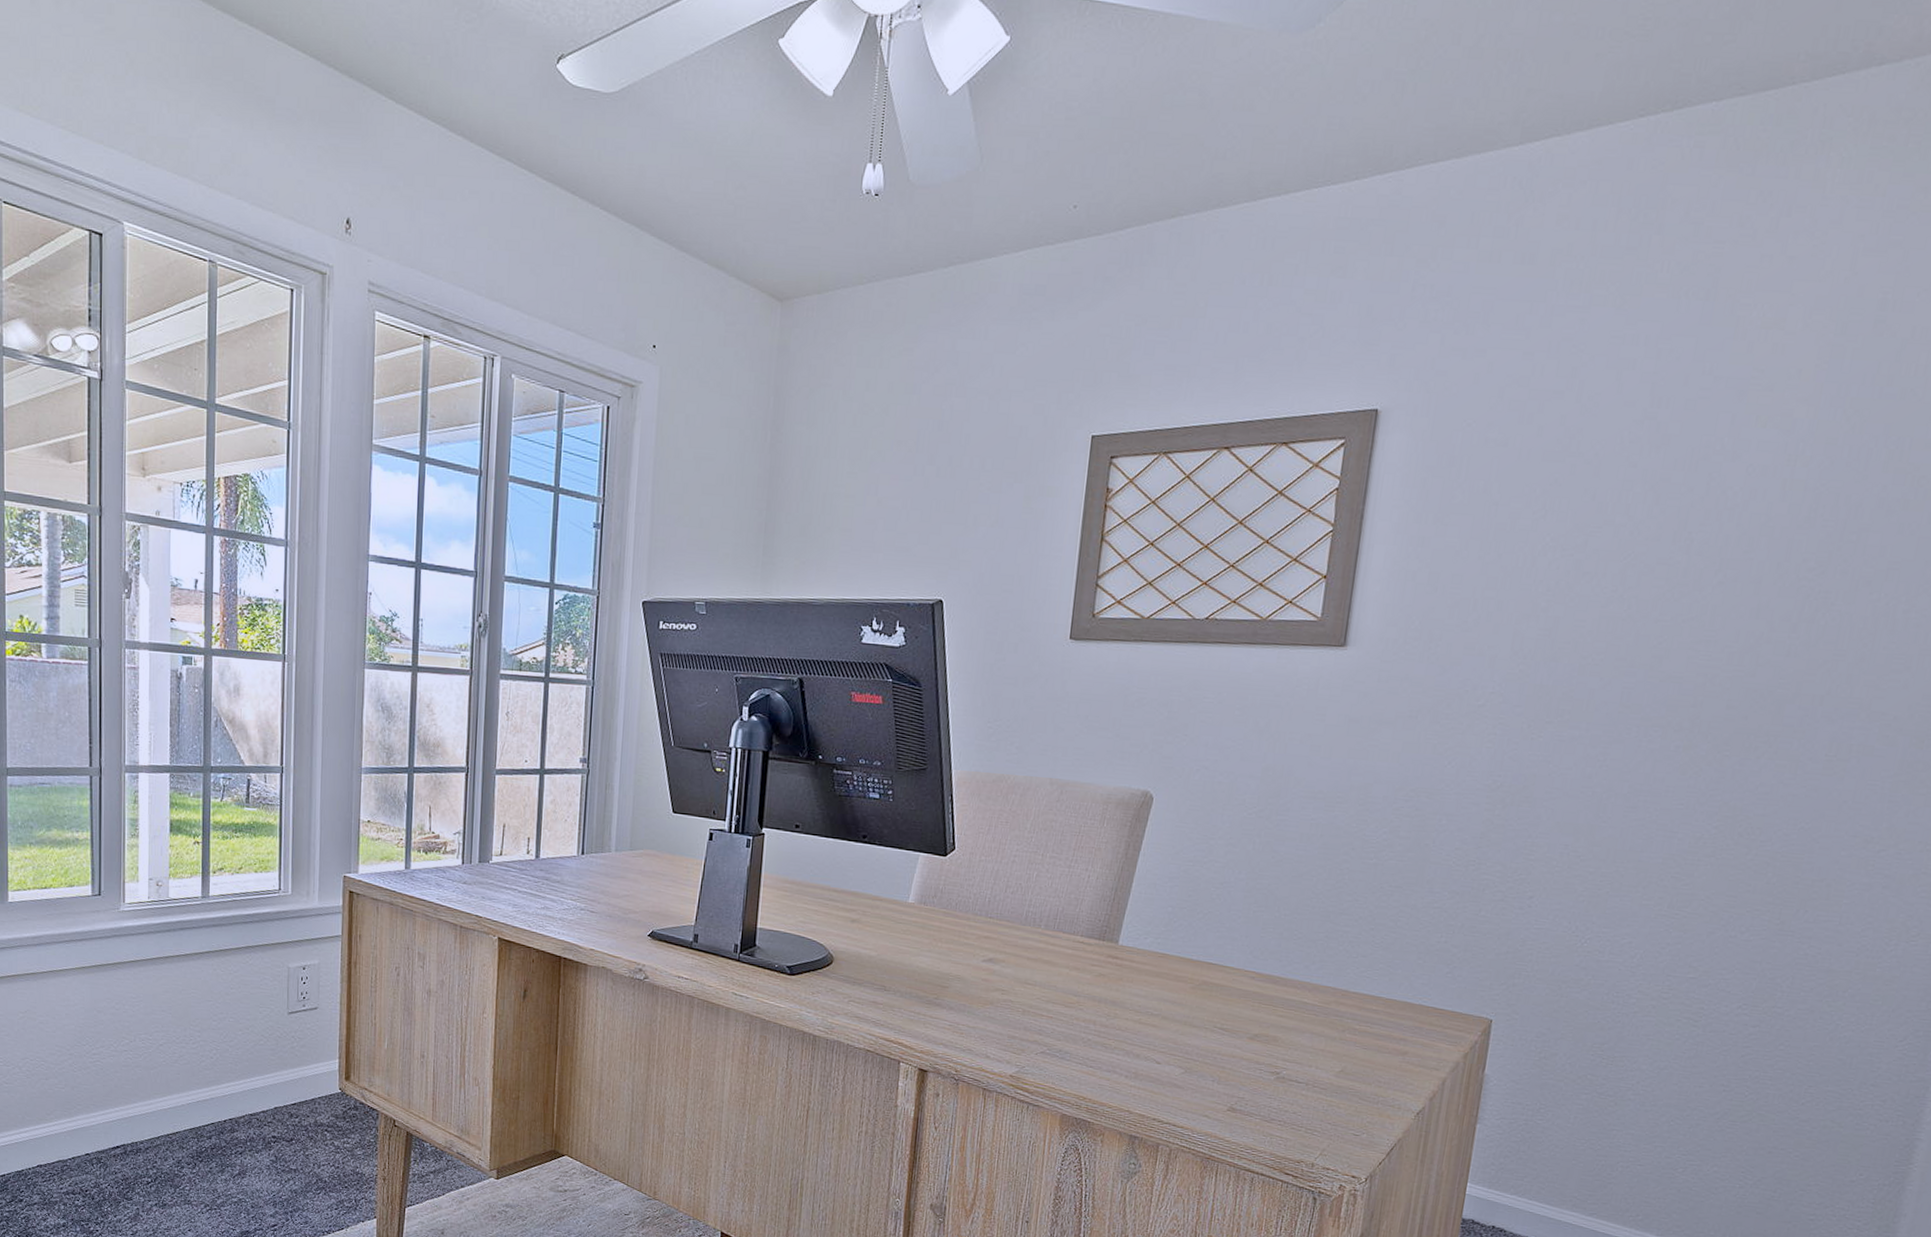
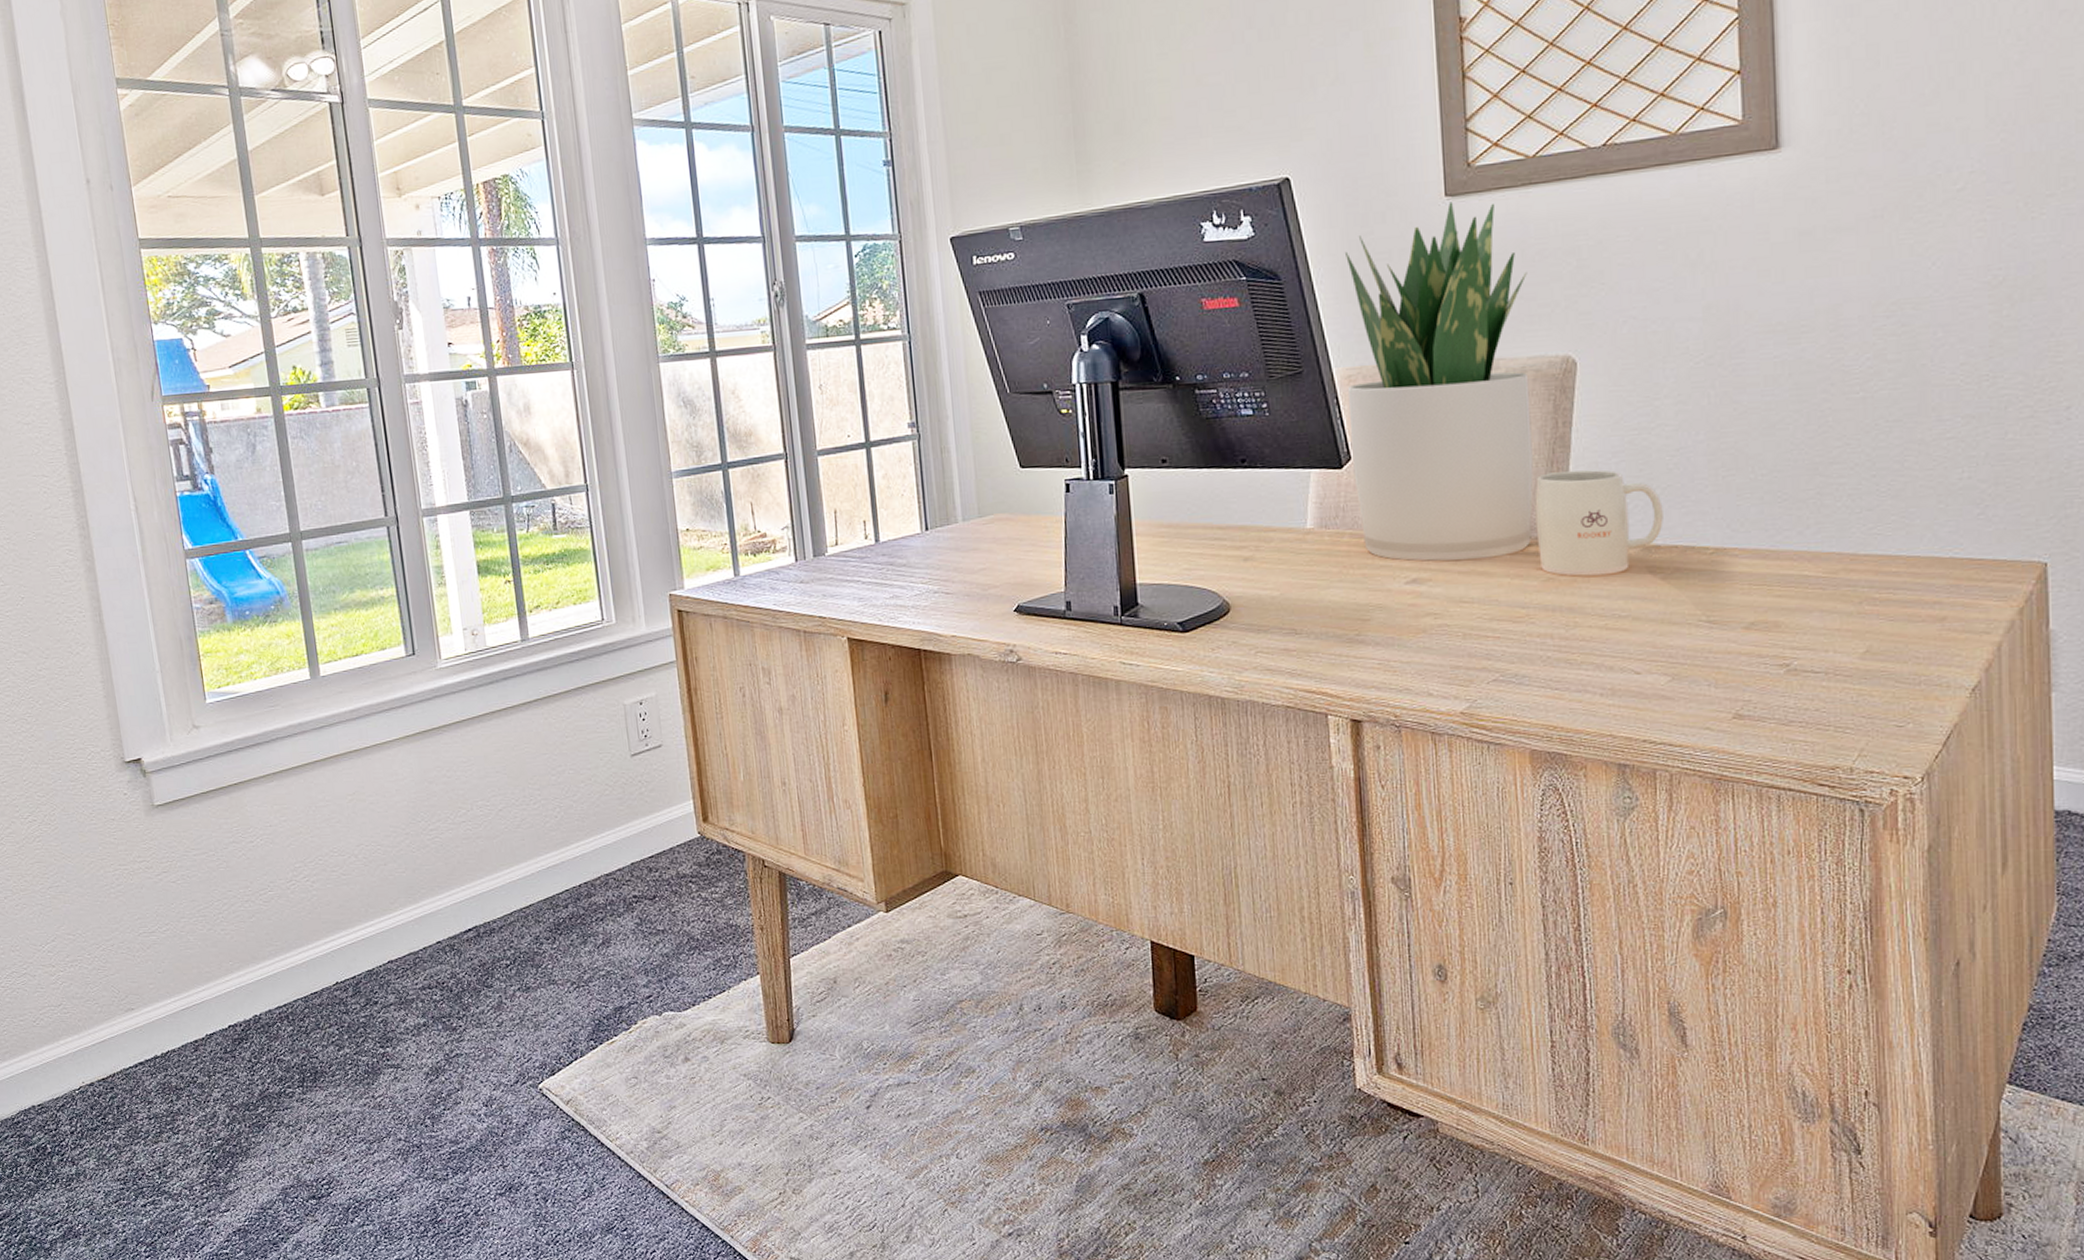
planter: none [954,644,1126,951] -> present [1346,202,1534,562]
mug: none [1095,886,1202,979] -> present [1535,470,1663,577]

